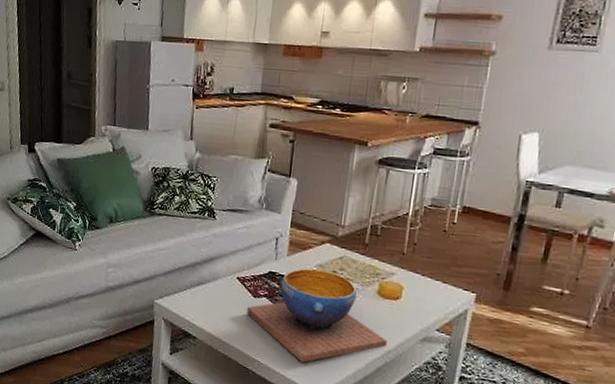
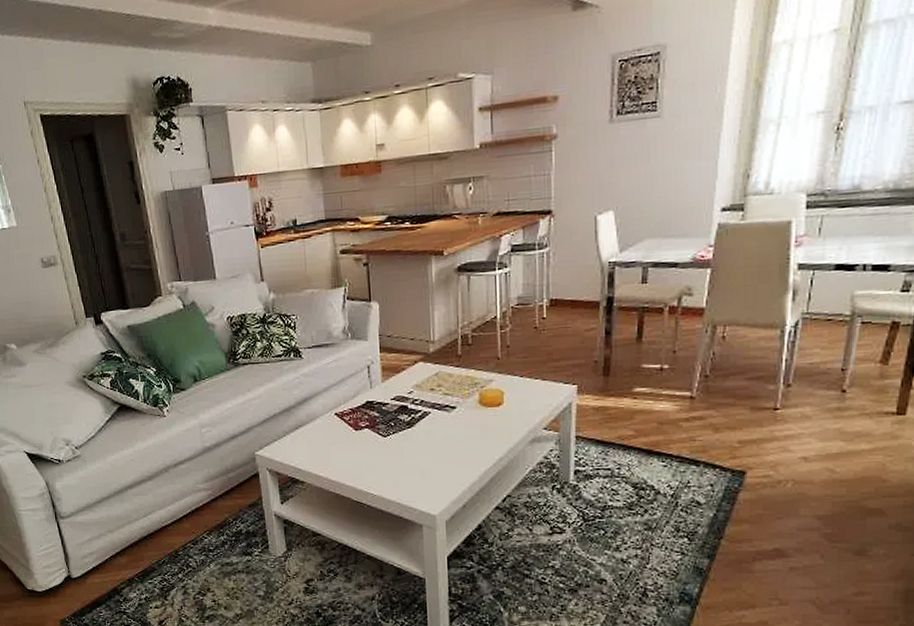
decorative bowl: present [247,268,387,362] -> none [351,390,497,486]

